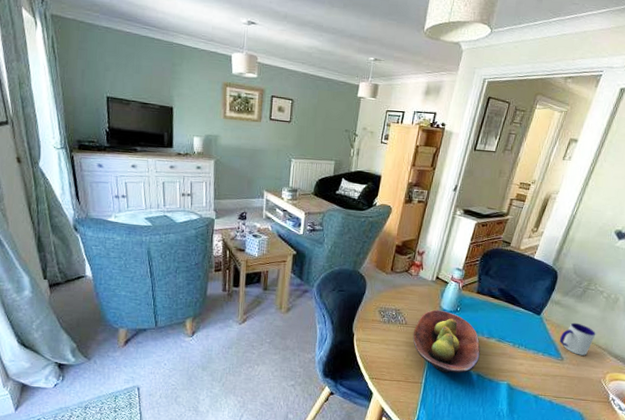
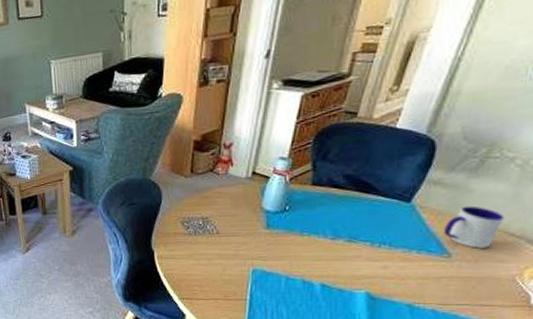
fruit bowl: present [412,309,481,374] -> none [228,211,323,285]

